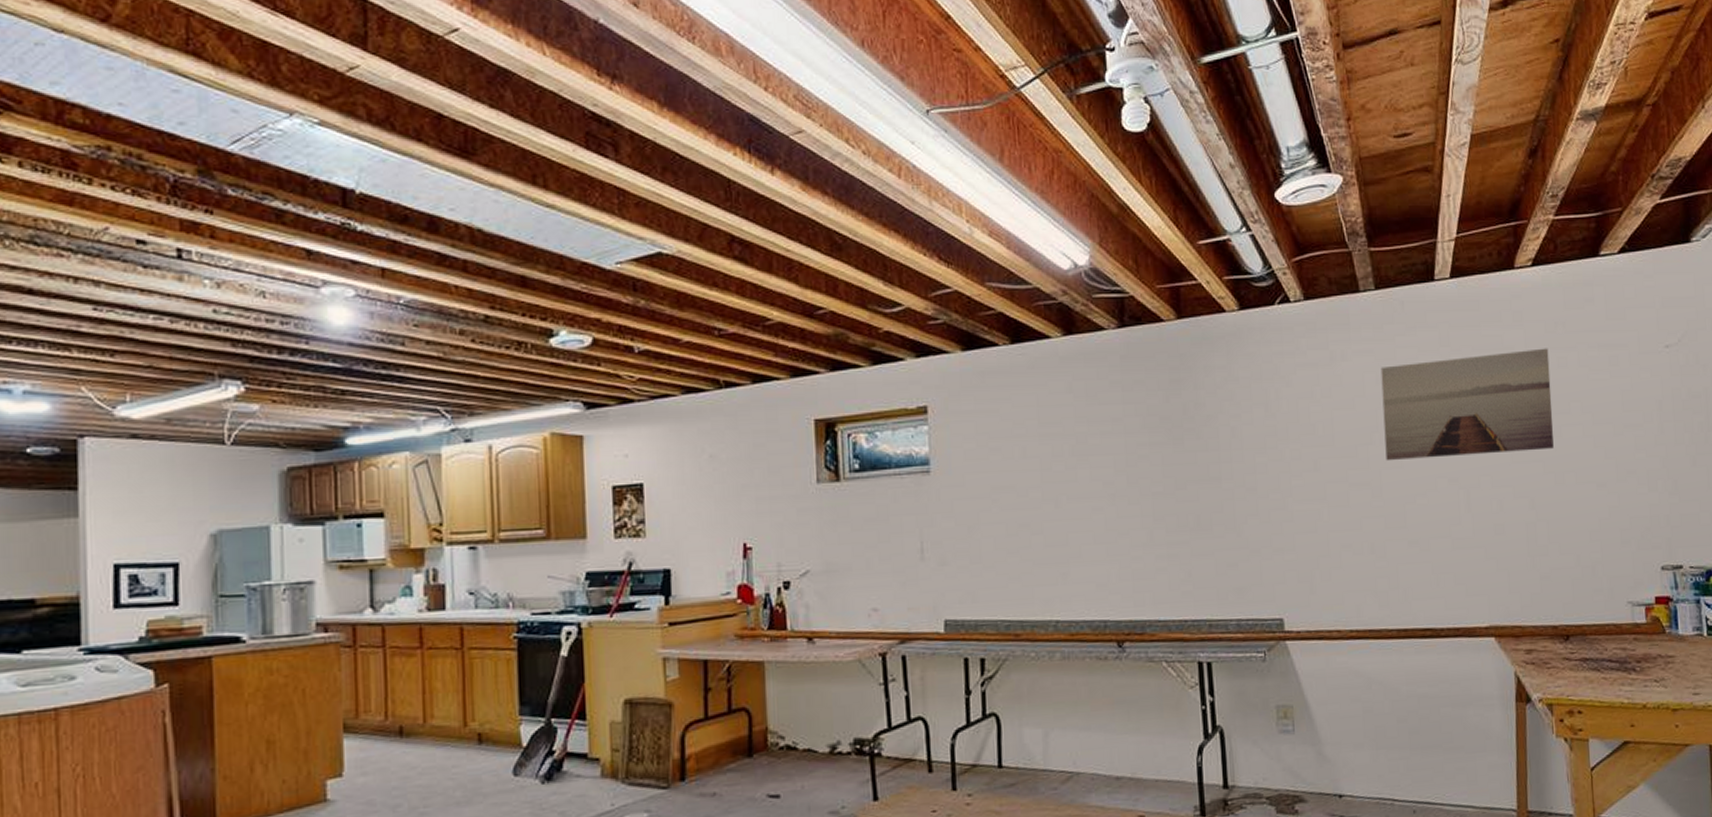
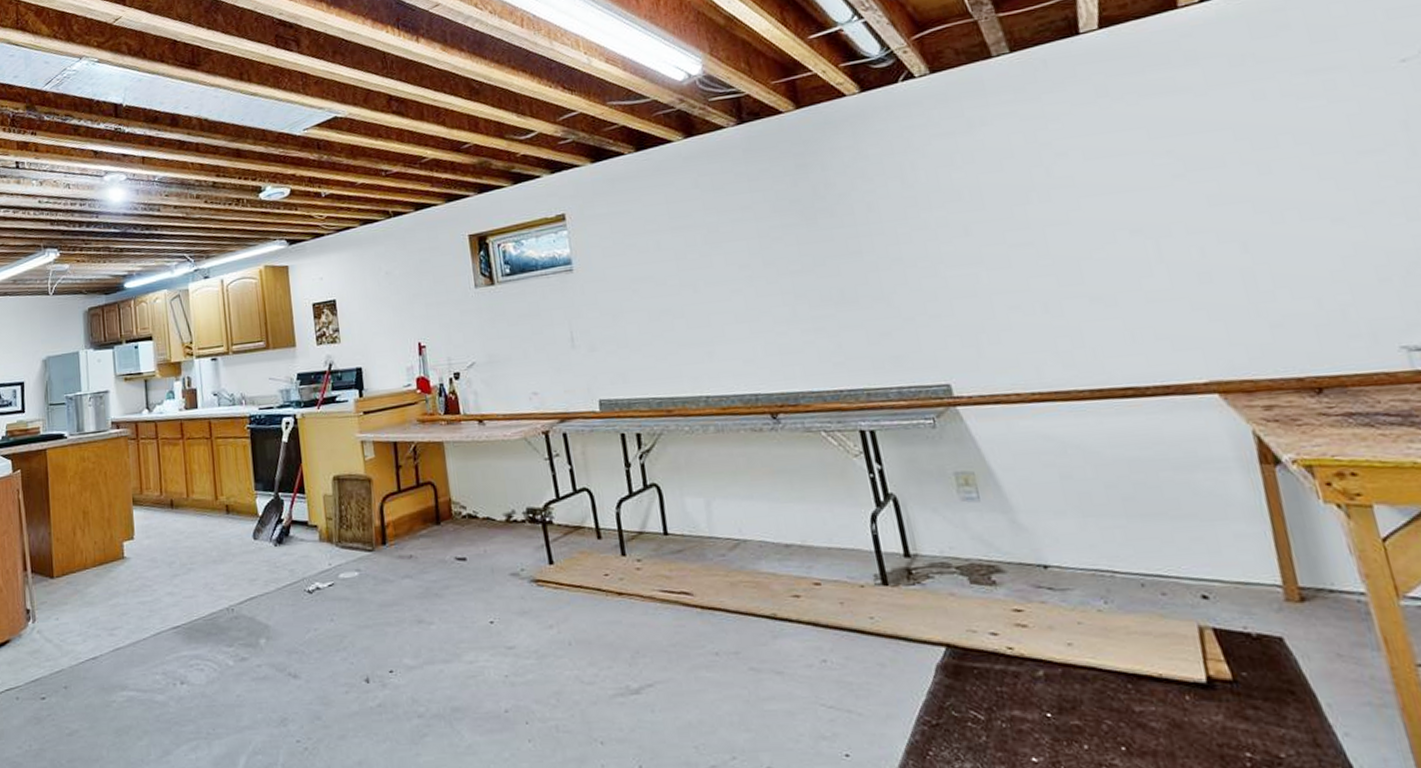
wall art: present [1380,348,1554,461] -> none [1028,82,1263,219]

